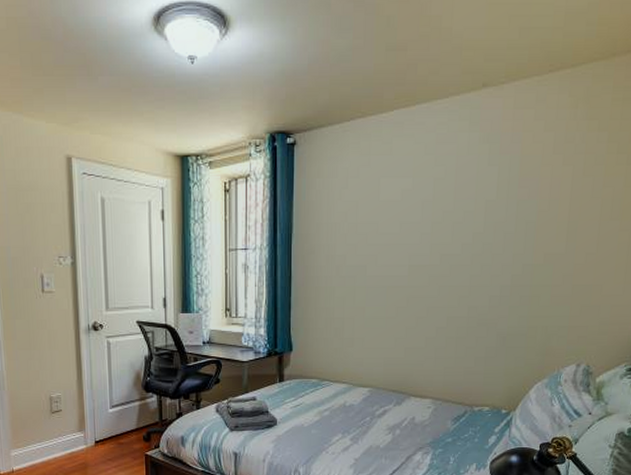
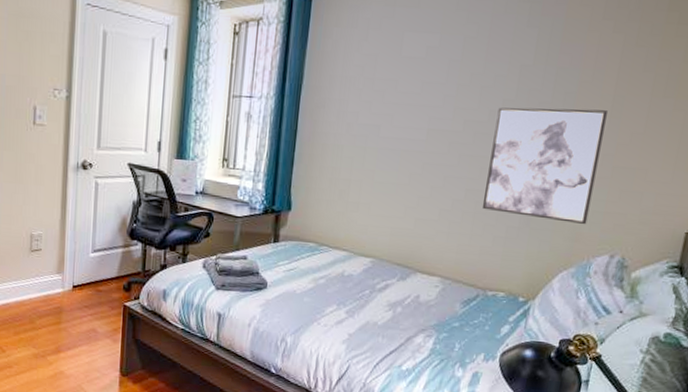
wall art: none [462,236,565,340] -> present [482,107,609,225]

